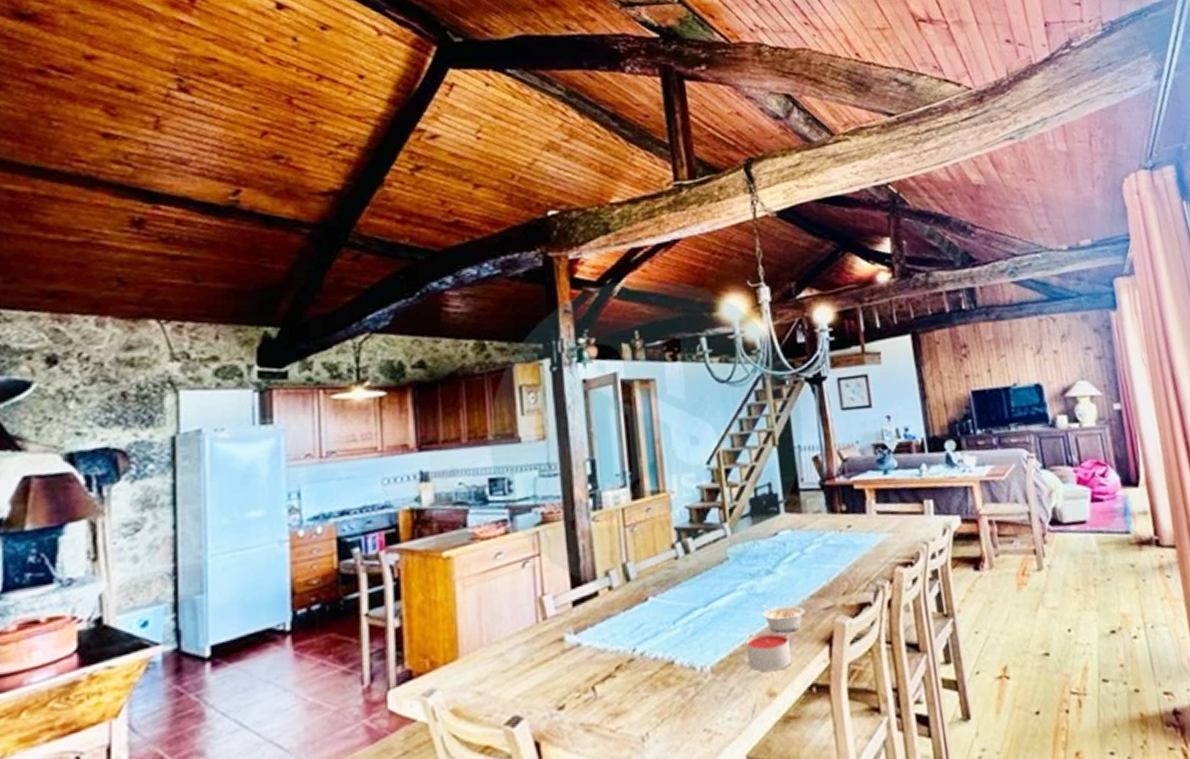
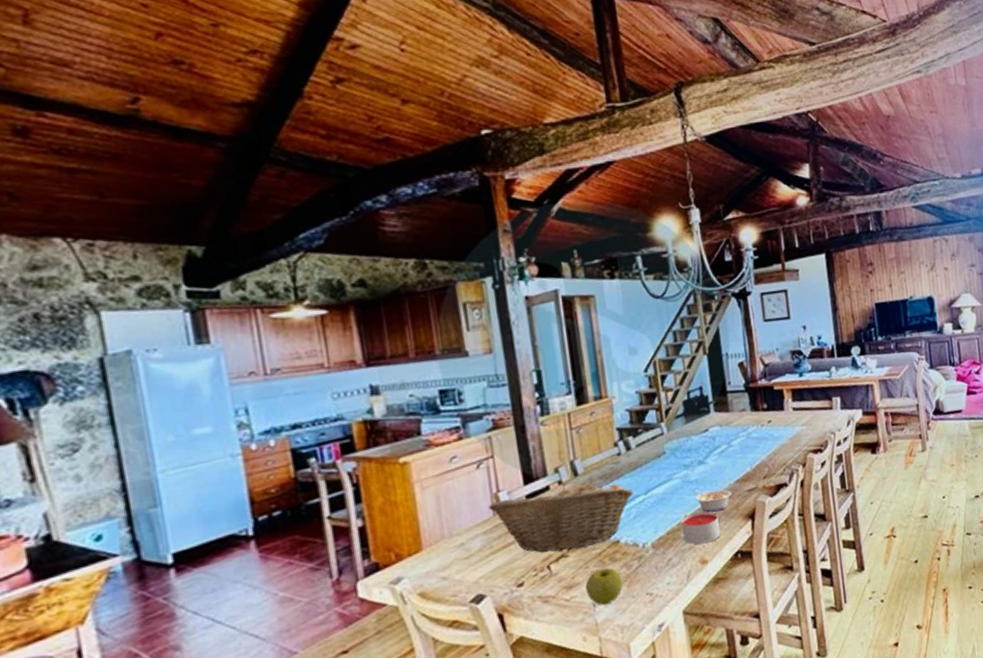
fruit basket: none [531,588,691,671] -> present [488,483,634,553]
apple: none [633,693,676,741] -> present [585,567,623,606]

